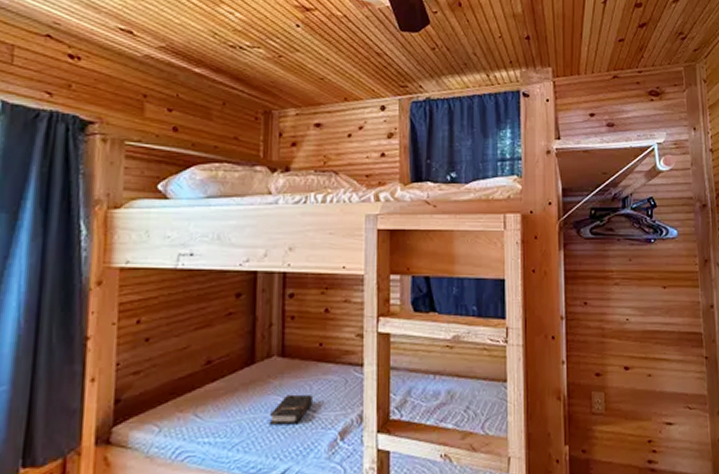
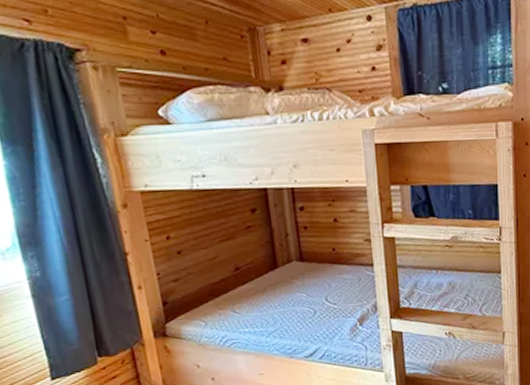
hardback book: present [268,394,312,426] -> none [296,291,332,317]

